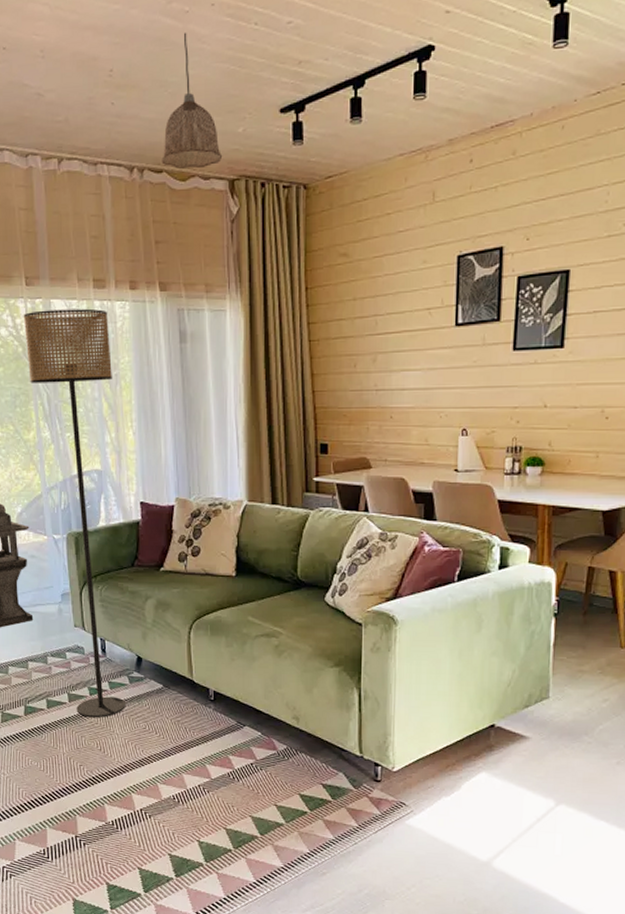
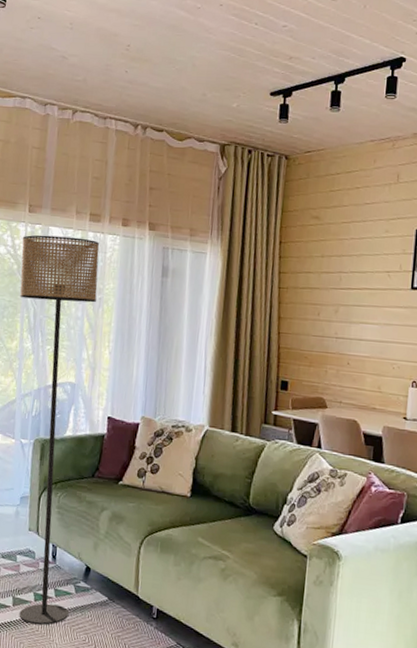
pendant lamp: present [161,33,223,169] -> none [163,24,217,132]

